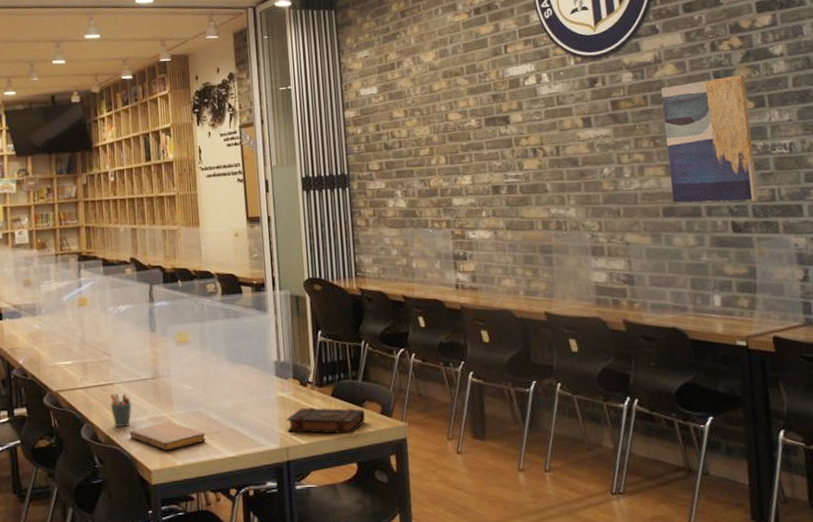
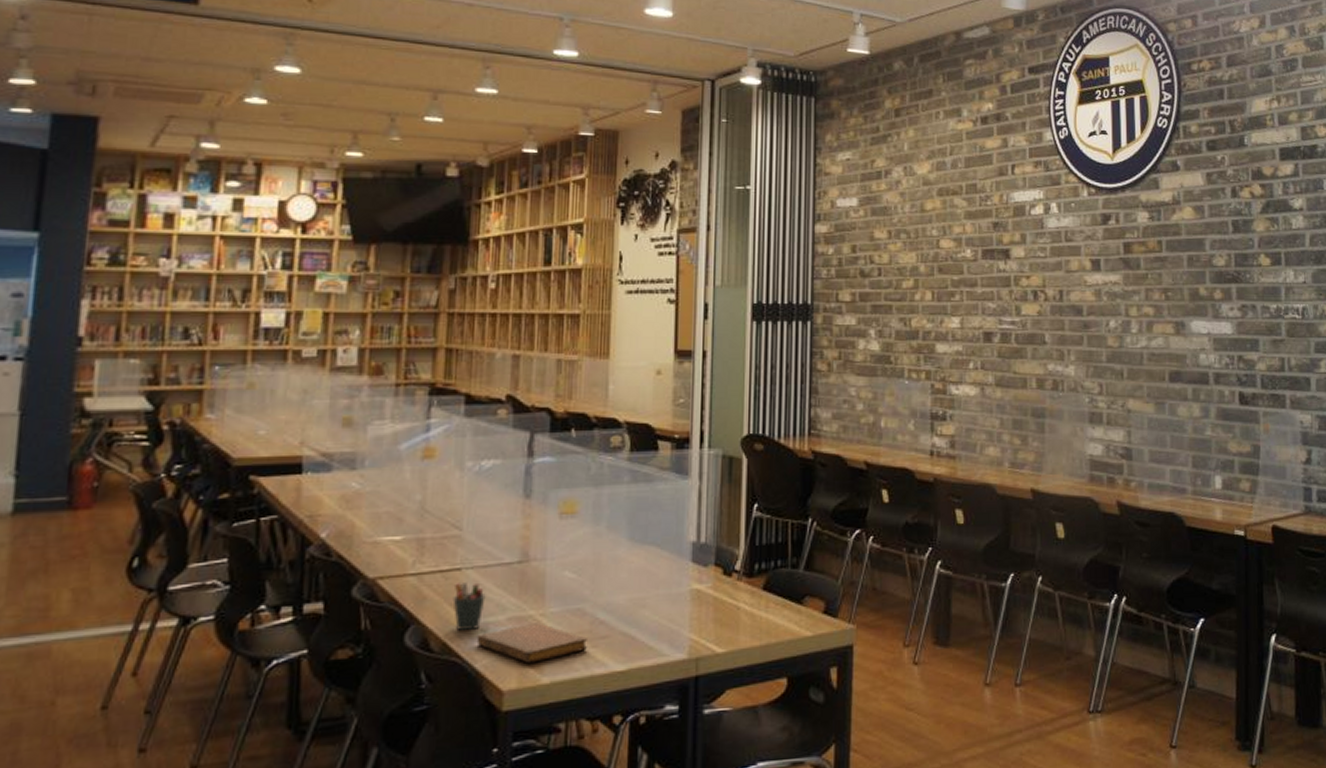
book: present [286,407,365,435] -> none [700,604,803,641]
wall art: present [661,74,758,203] -> none [1177,227,1268,369]

